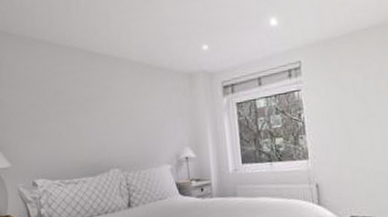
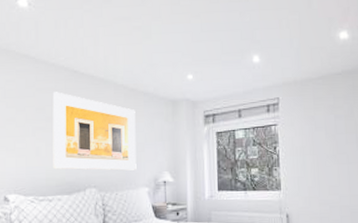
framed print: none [70,74,158,152] -> present [52,92,137,171]

